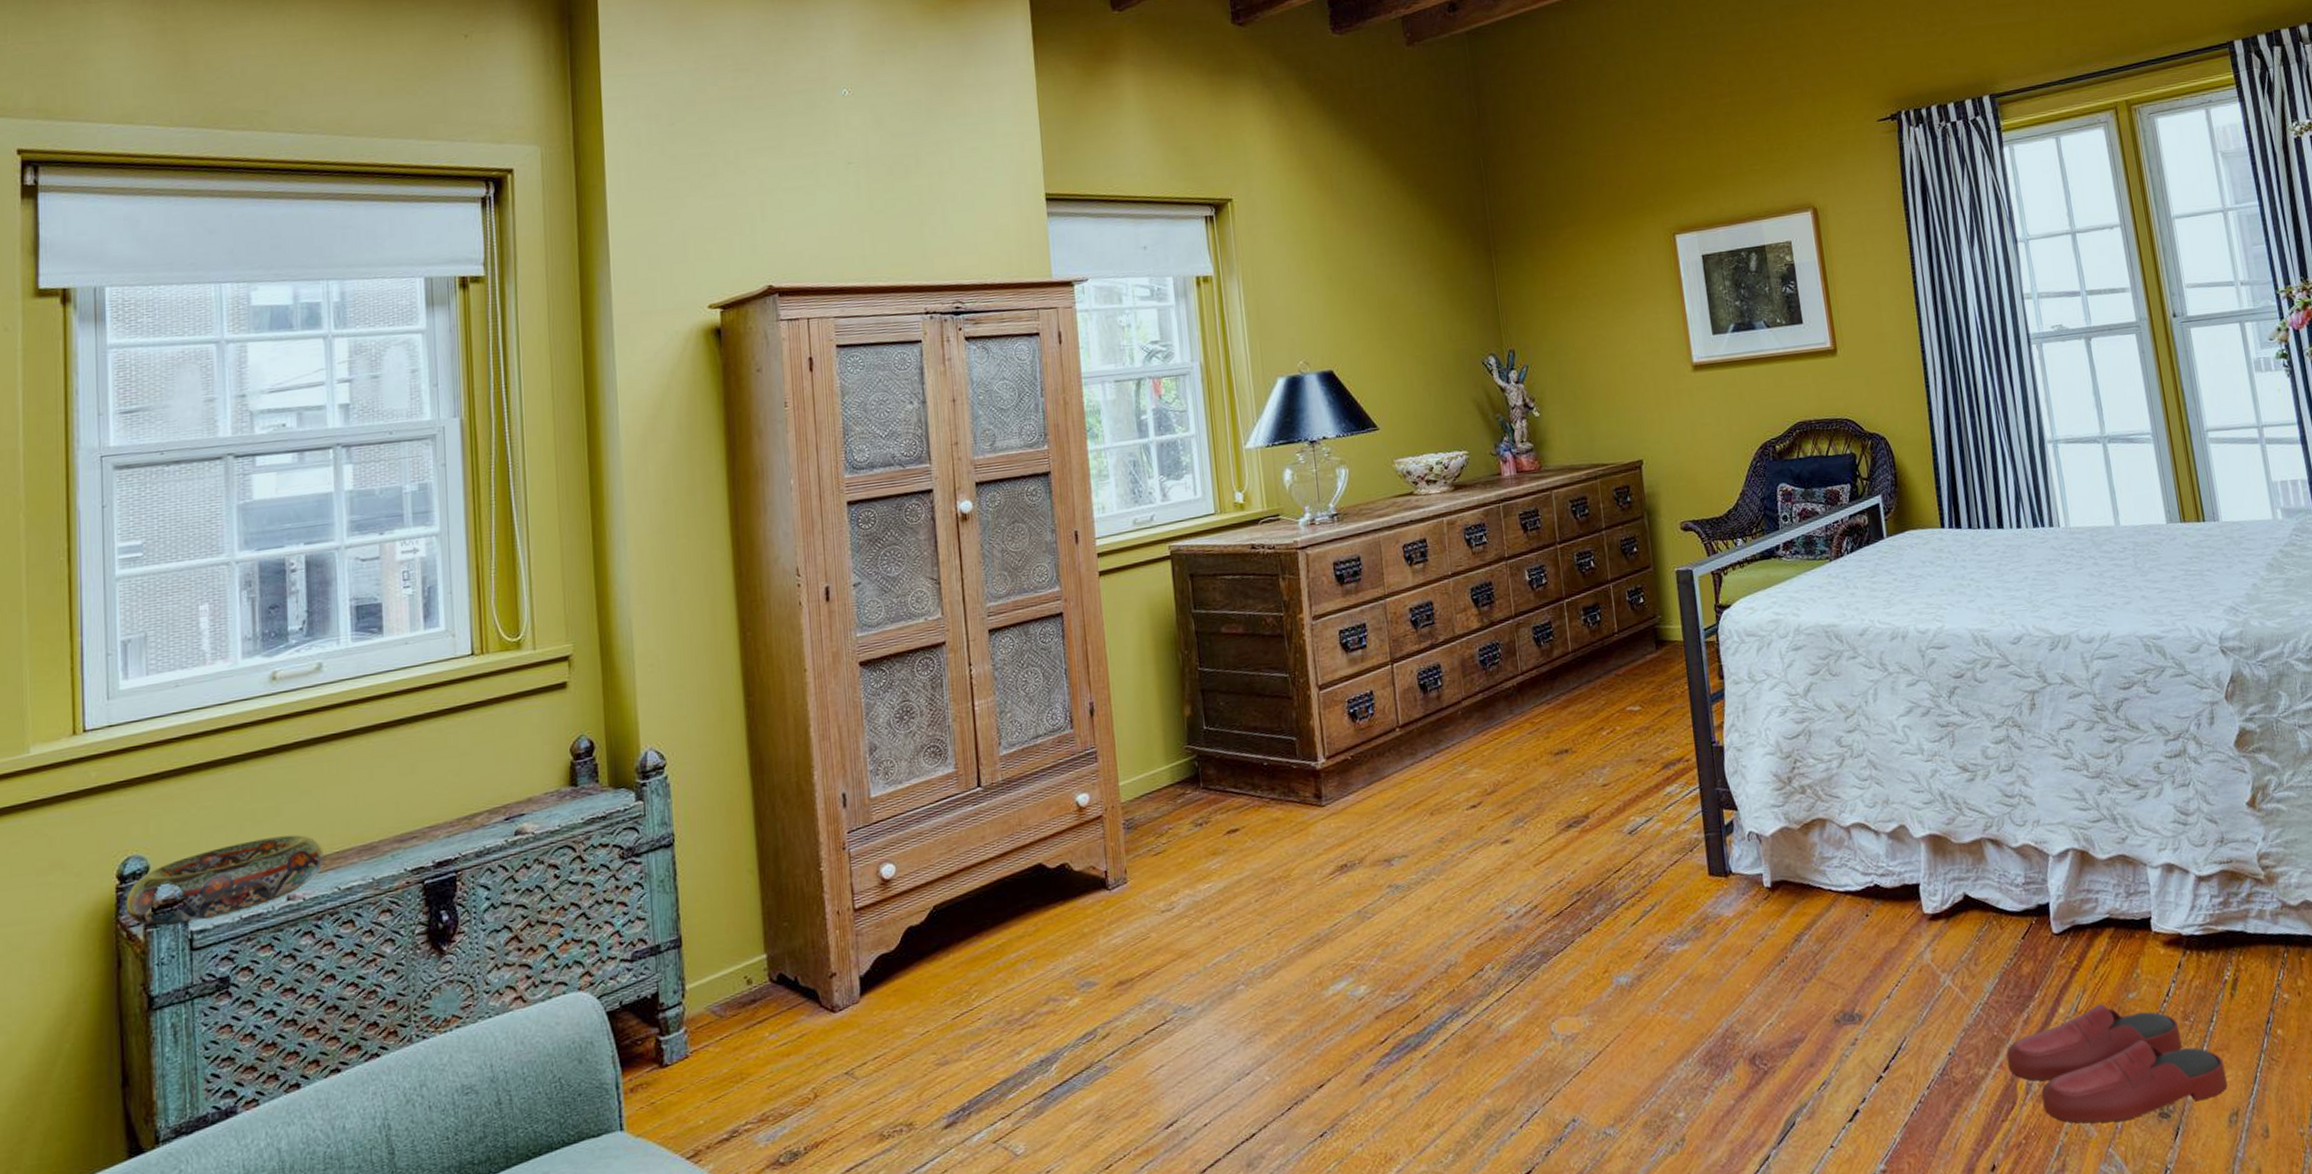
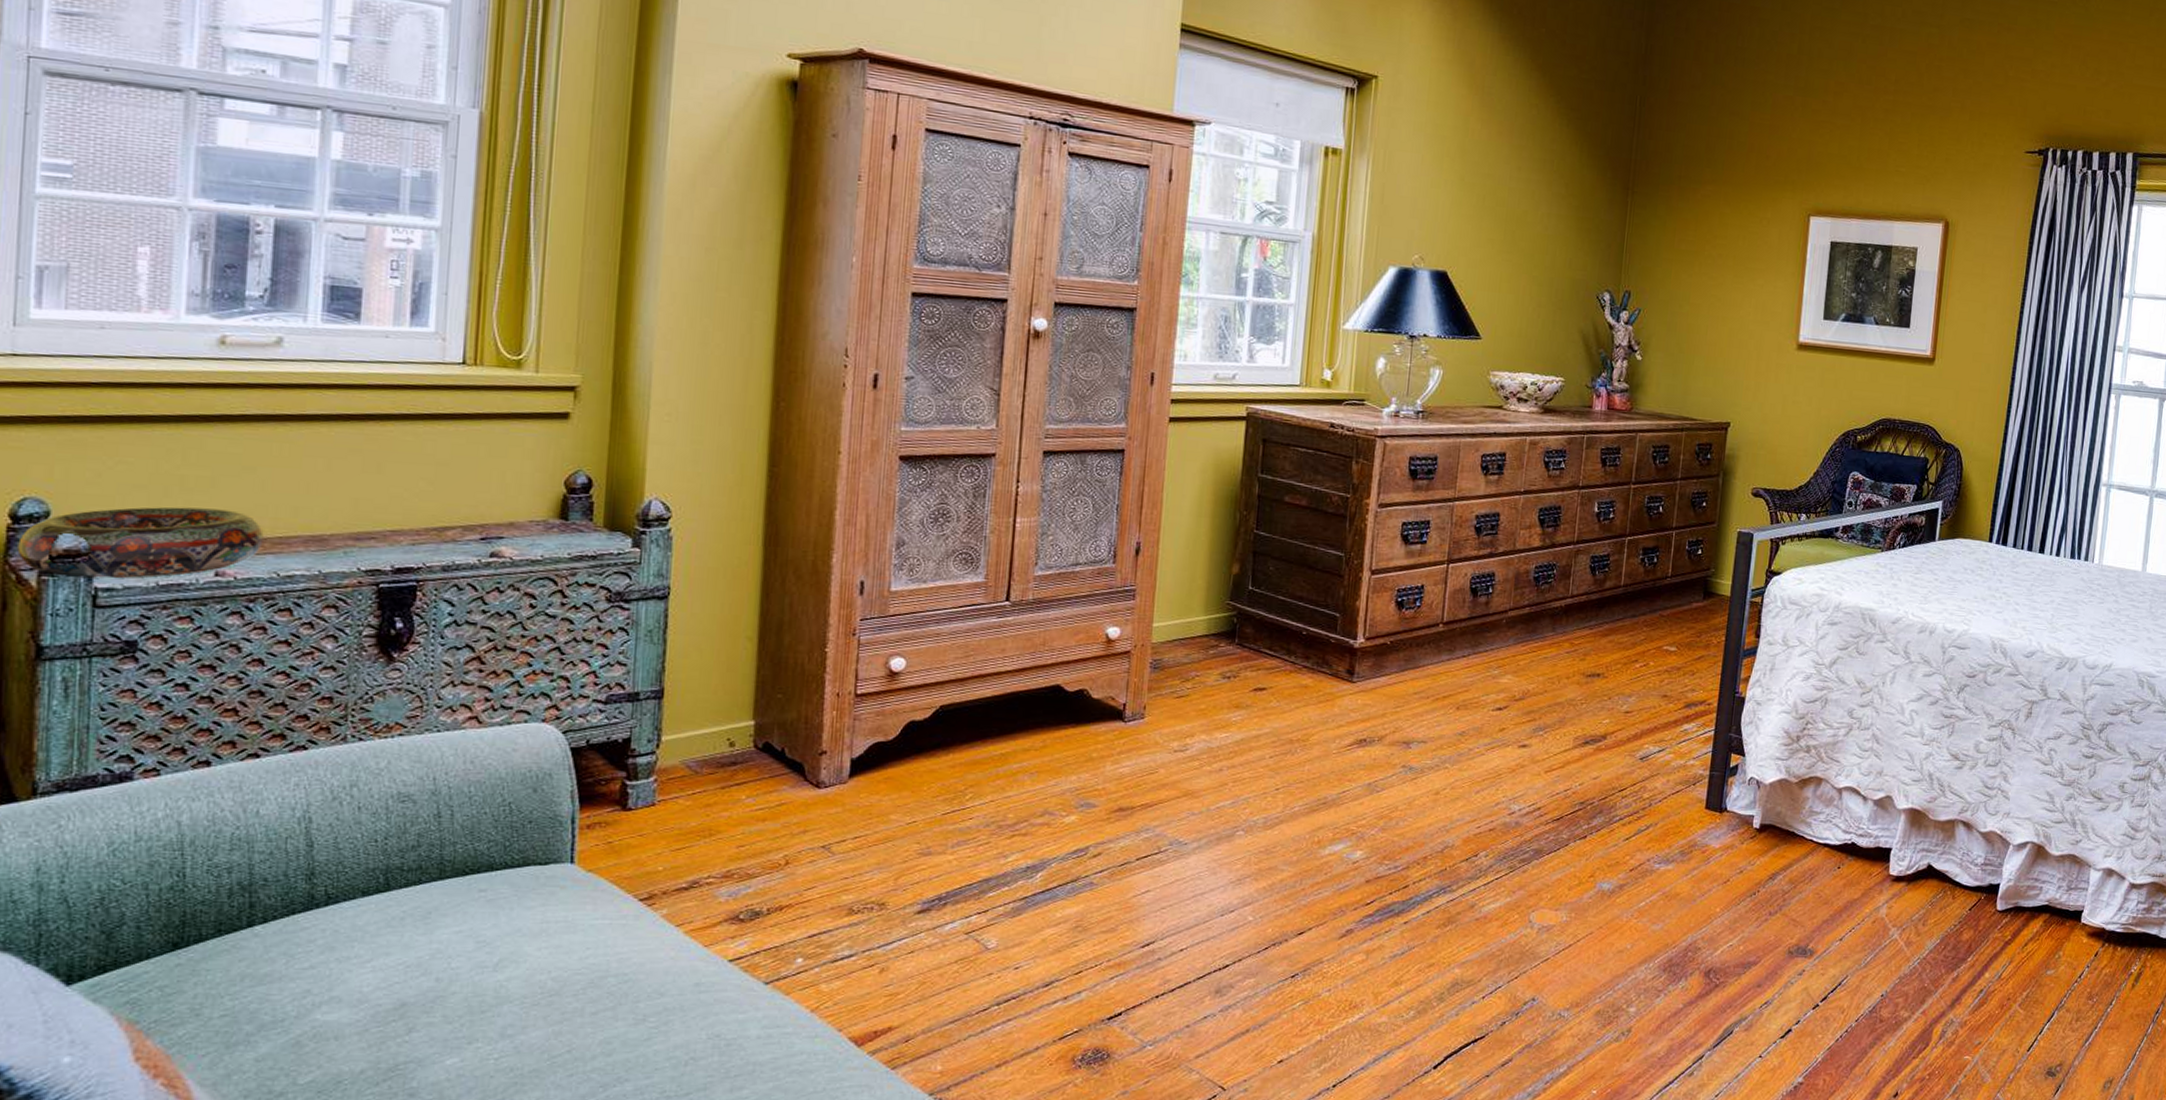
slippers: present [2006,1003,2228,1123] -> none [1929,975,2112,1073]

